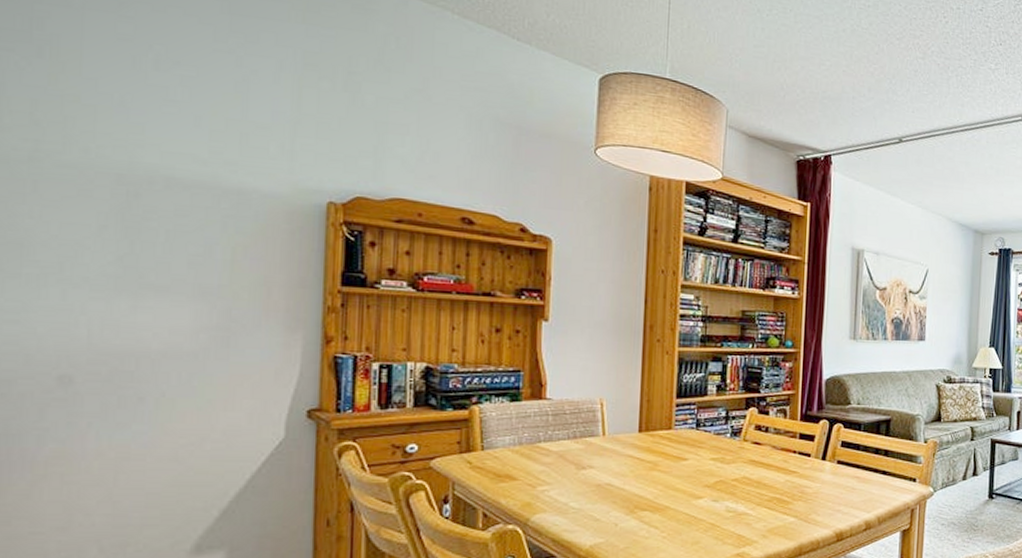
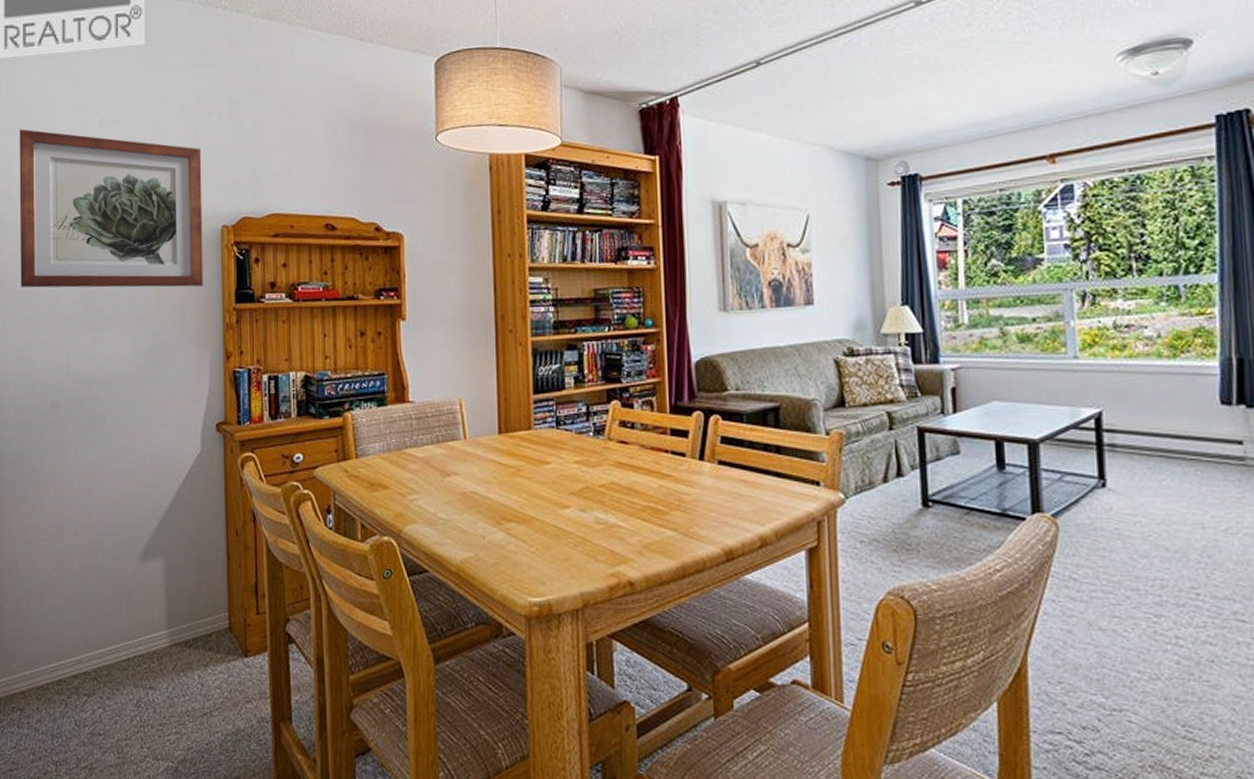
wall art: none [13,44,305,264] -> present [19,129,203,288]

